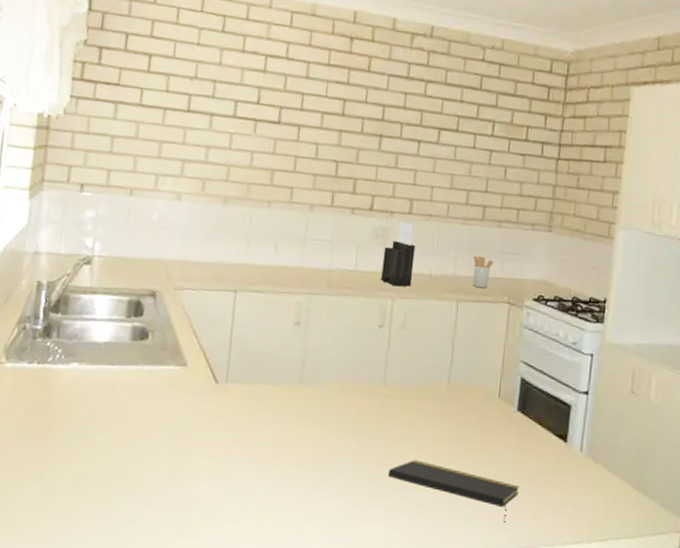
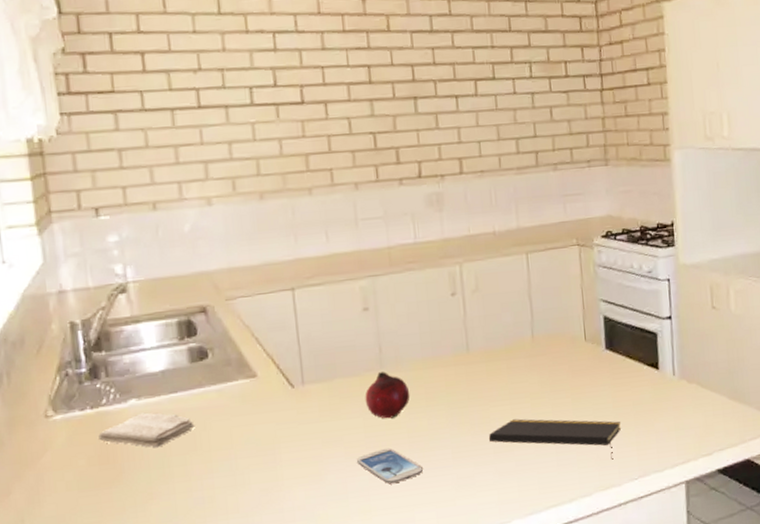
washcloth: none [38,377,123,413] -> present [98,412,195,448]
smartphone: none [260,460,320,497] -> present [356,448,423,484]
fruit: none [279,386,323,433] -> present [365,372,410,419]
knife block: present [381,222,416,287] -> none [441,183,477,251]
utensil holder: present [473,255,494,288] -> none [534,202,556,236]

